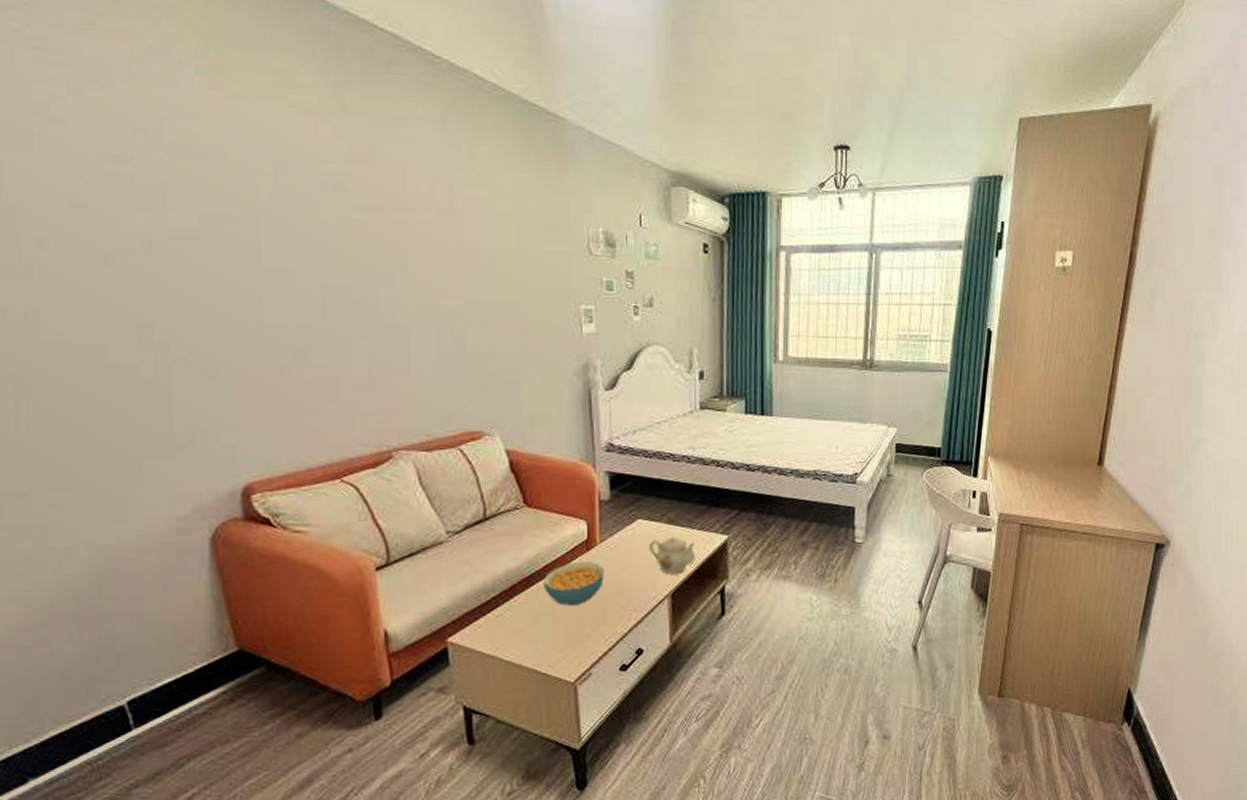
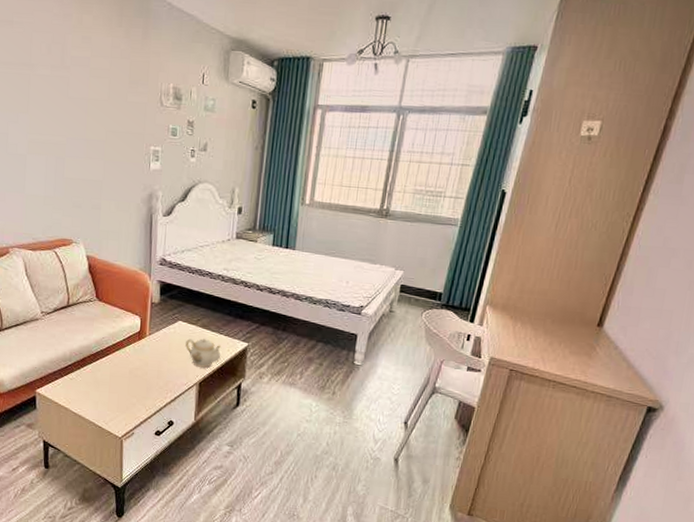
cereal bowl: present [542,561,604,606] -> none [105,347,150,380]

